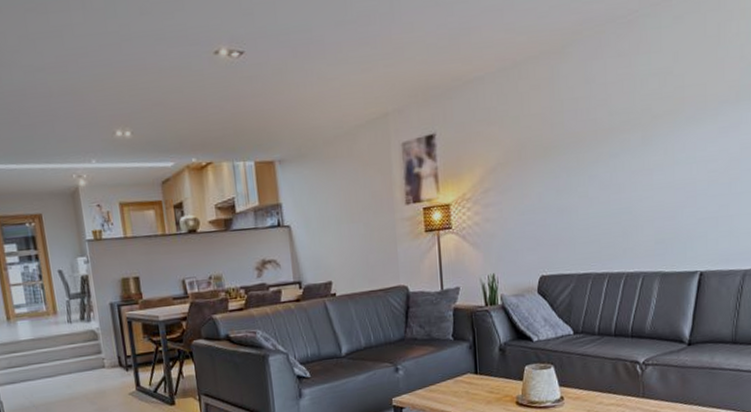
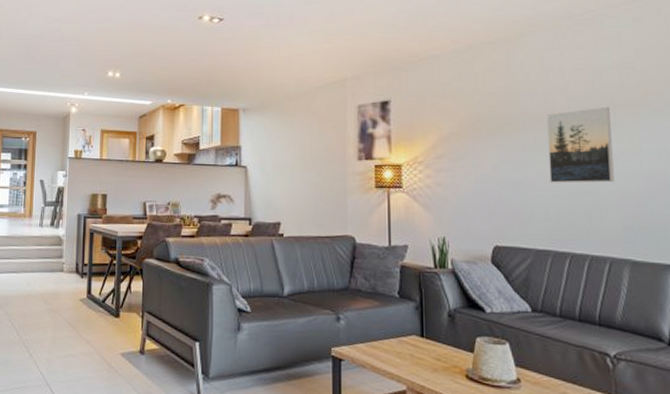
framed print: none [589,118,649,205] -> present [546,106,614,183]

